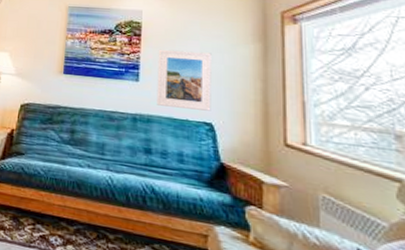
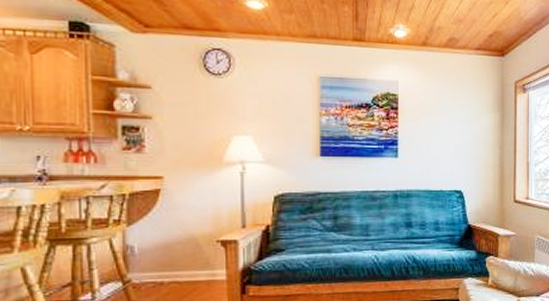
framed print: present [156,49,212,111] -> none [415,122,461,180]

